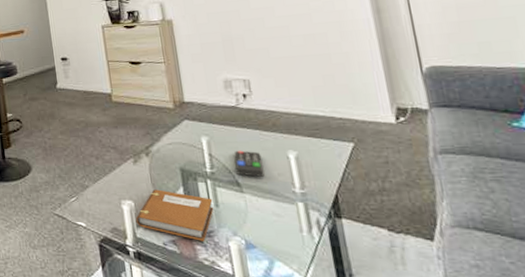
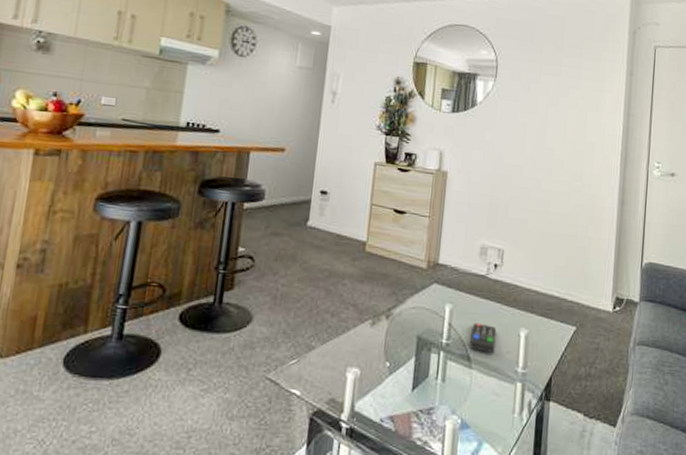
notebook: present [135,189,214,241] -> none [357,357,441,419]

